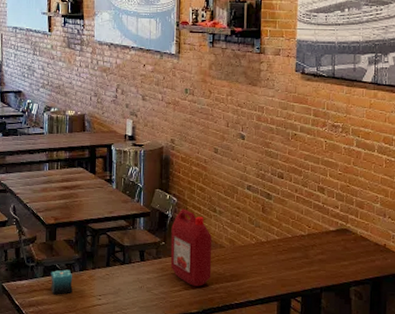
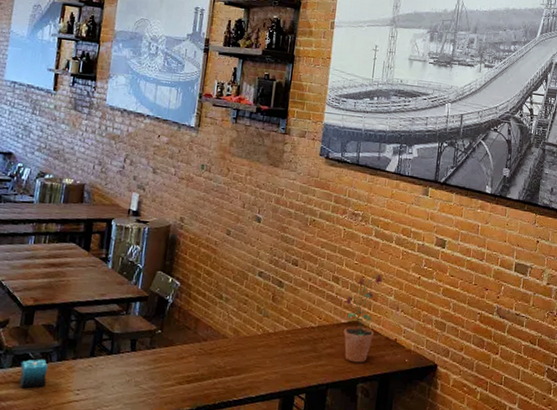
ketchup jug: present [170,208,212,286] -> none [165,294,215,381]
potted plant: none [331,183,369,268] -> present [343,274,384,363]

